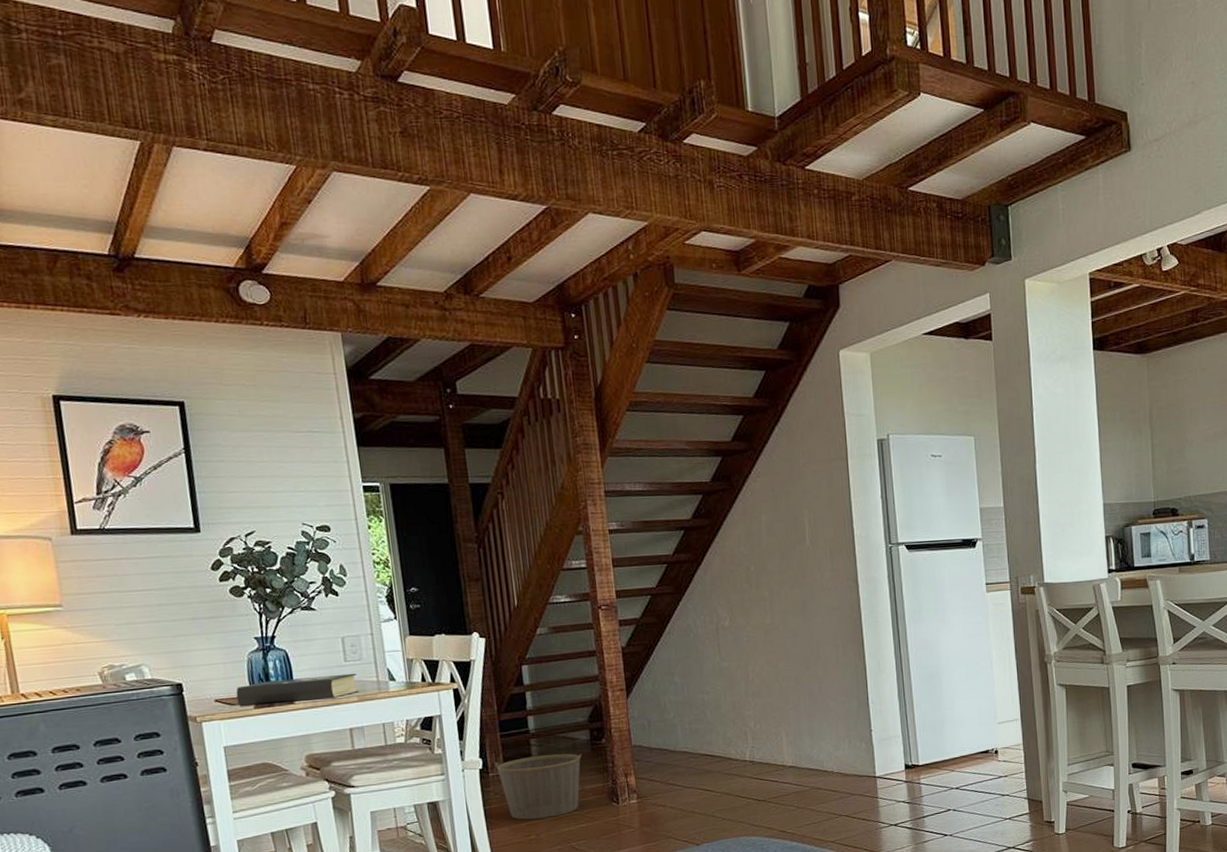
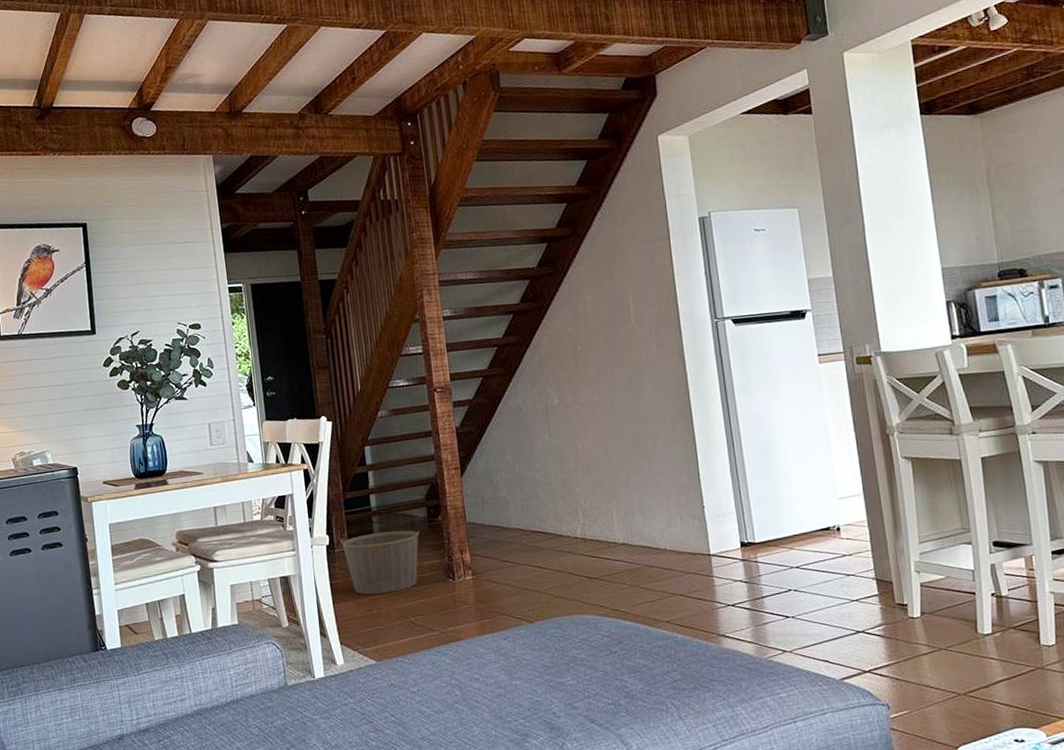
book: present [236,673,359,707] -> none [120,456,222,488]

